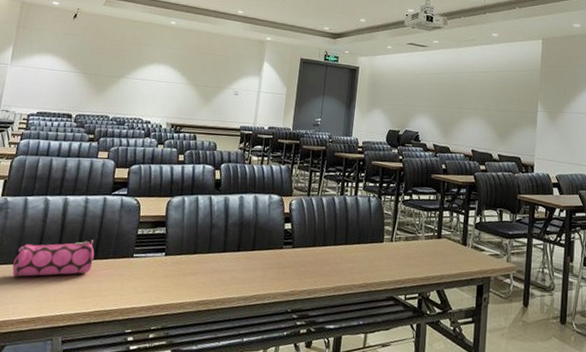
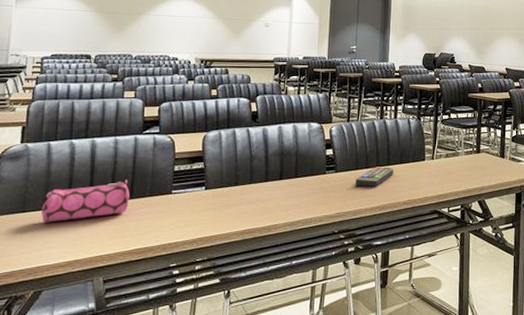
remote control: none [311,245,351,266] -> present [355,166,393,187]

